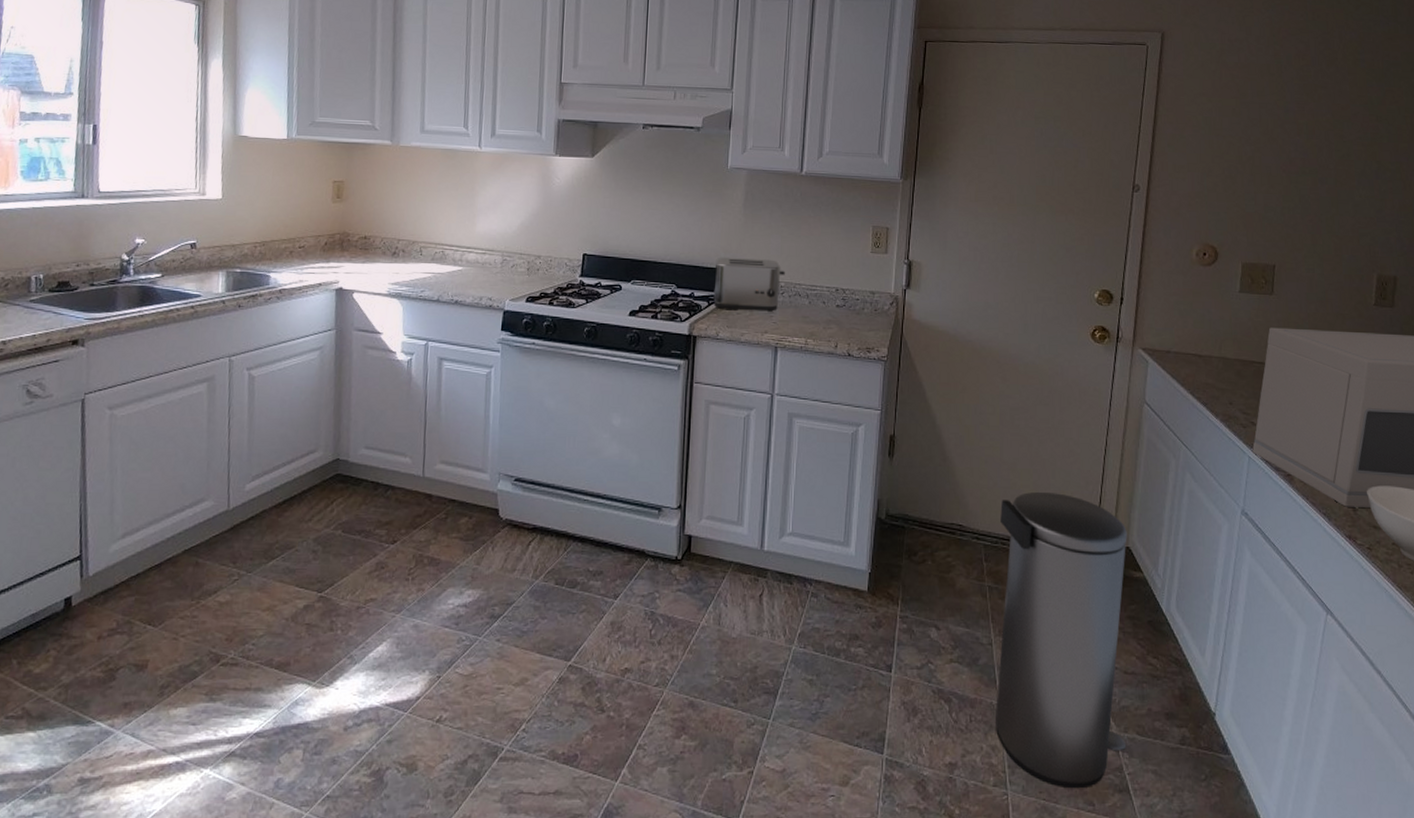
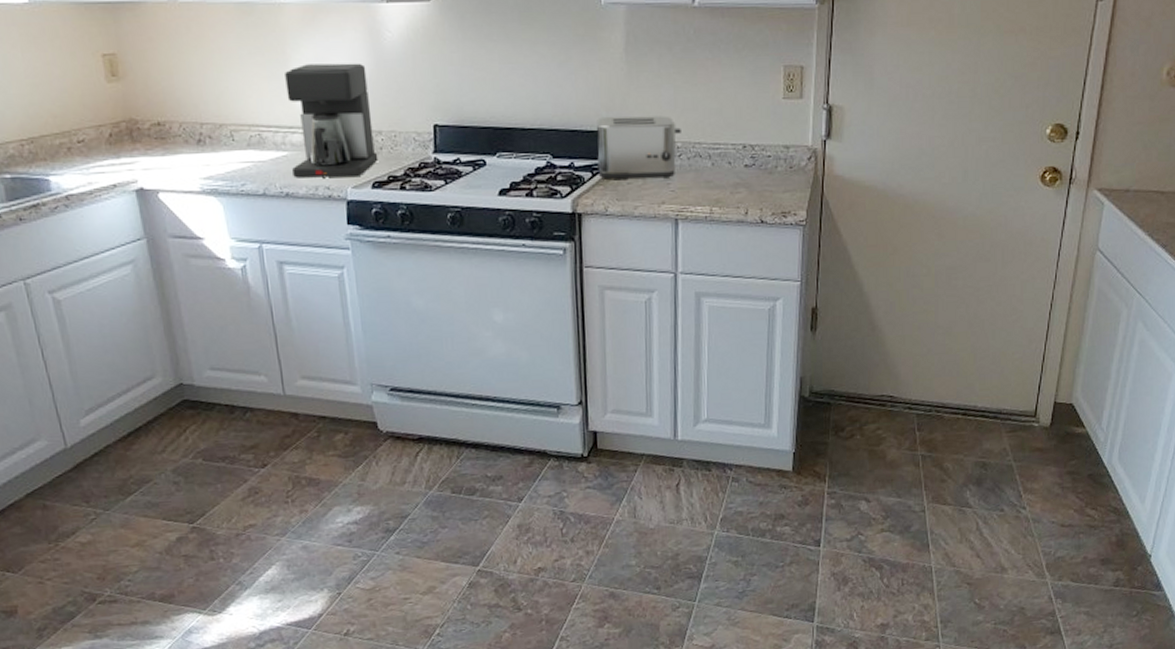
coffee maker: none [464,199,536,292] -> present [285,63,379,178]
pedal bin: present [994,491,1127,789] -> none [927,354,1071,636]

